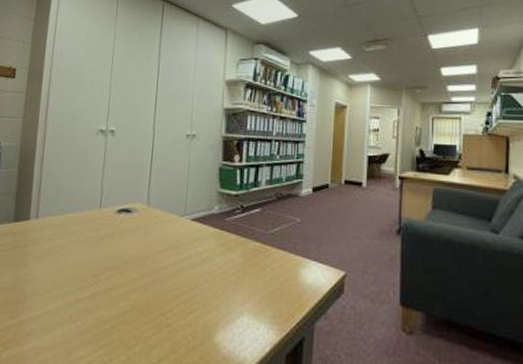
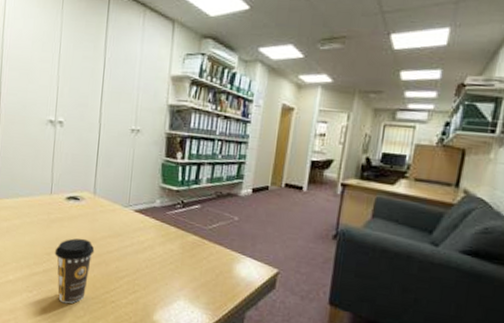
coffee cup: none [102,254,148,333] -> present [54,238,95,304]

